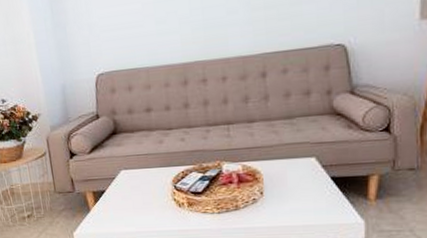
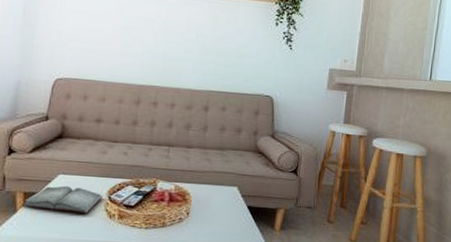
hardback book: none [94,180,169,206] -> present [22,185,104,213]

